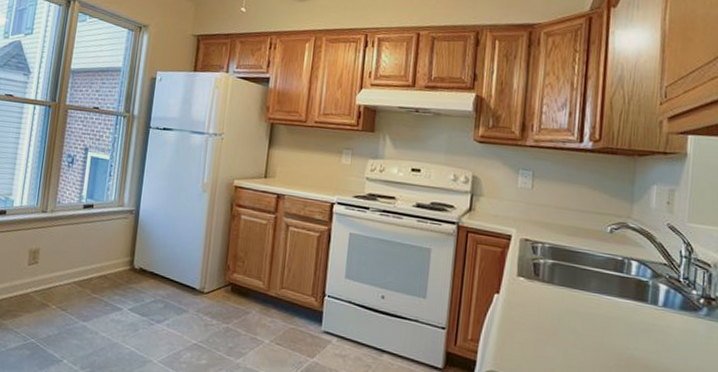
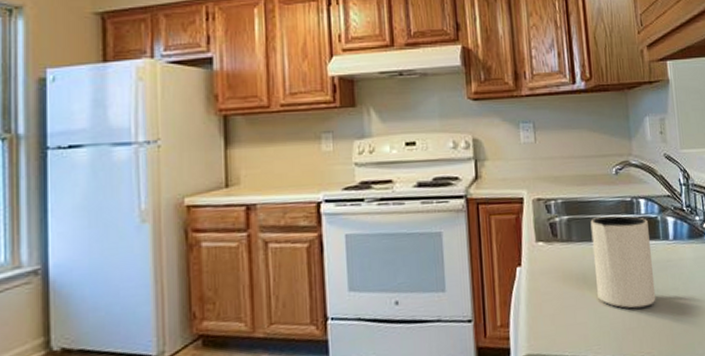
mug: none [571,268,637,362] -> present [590,215,656,309]

